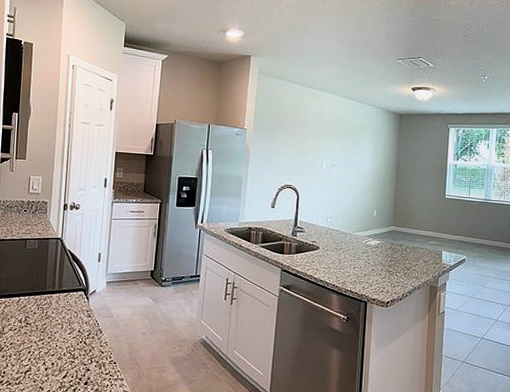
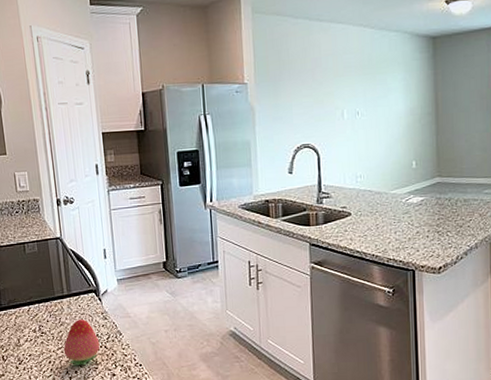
fruit: none [44,315,80,358] -> present [63,319,100,365]

